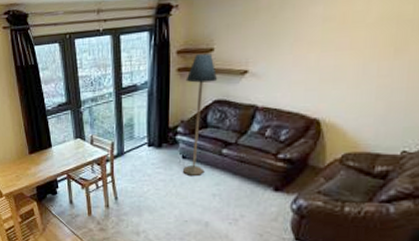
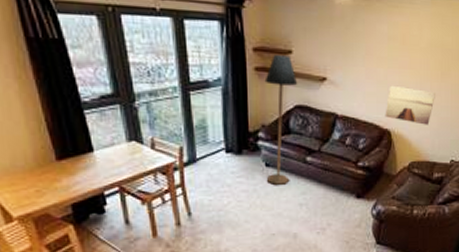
wall art: none [314,70,384,112] -> present [385,85,435,125]

